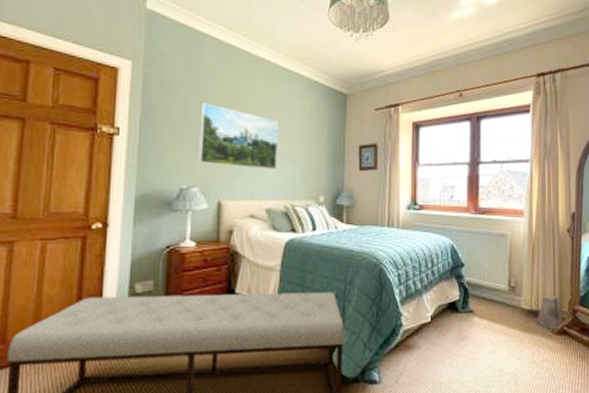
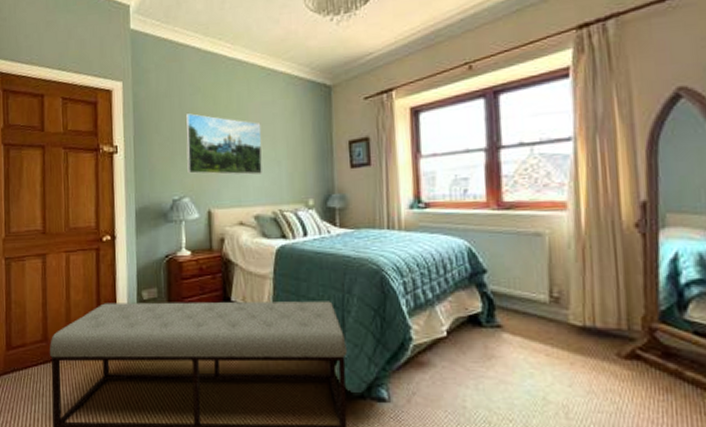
watering can: present [536,295,565,330] -> none [592,308,637,353]

